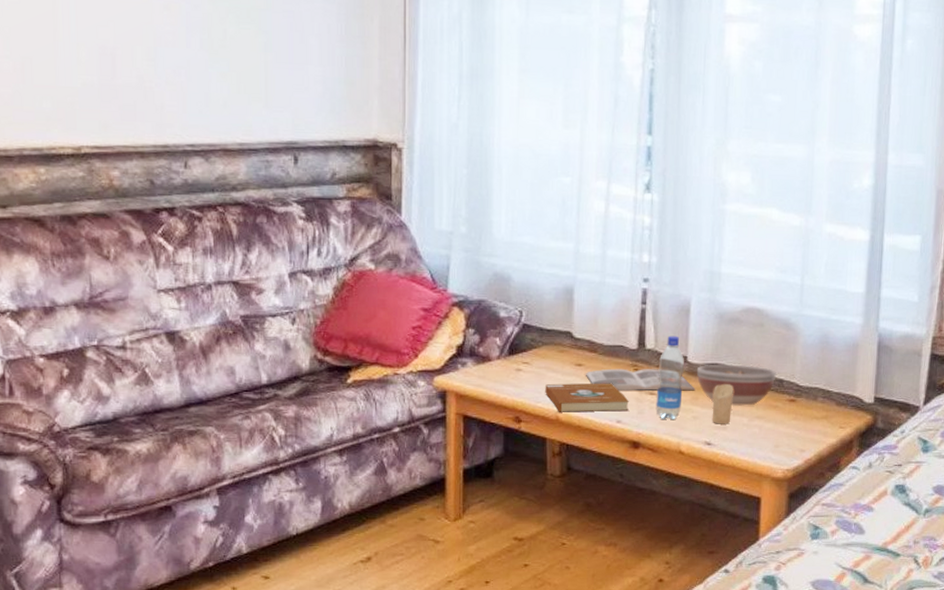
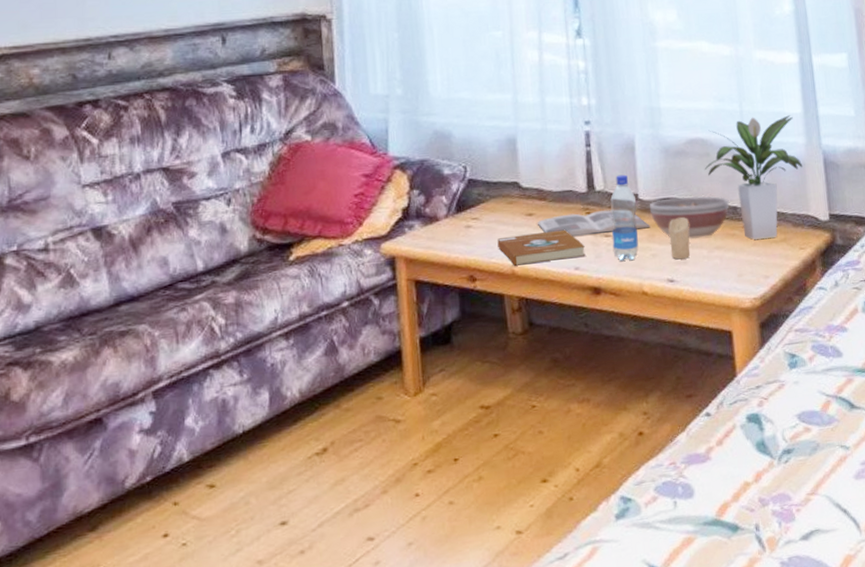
potted plant: none [756,292,856,414] -> present [704,115,802,240]

